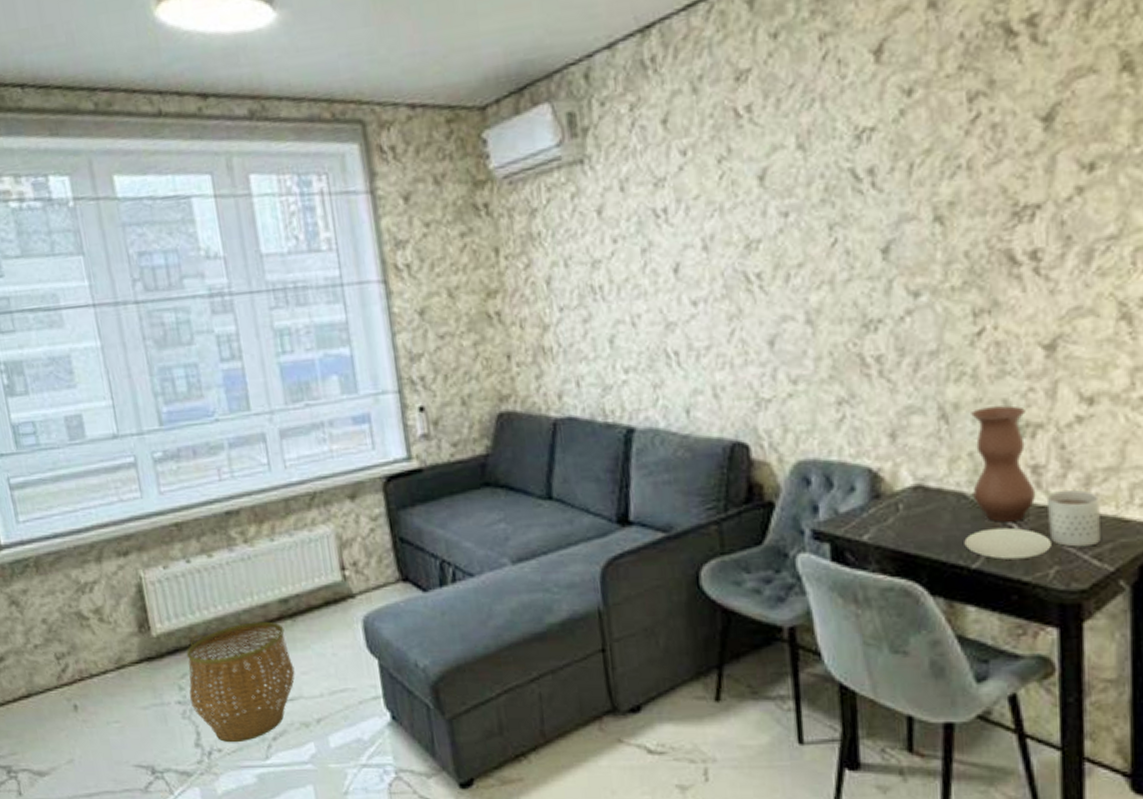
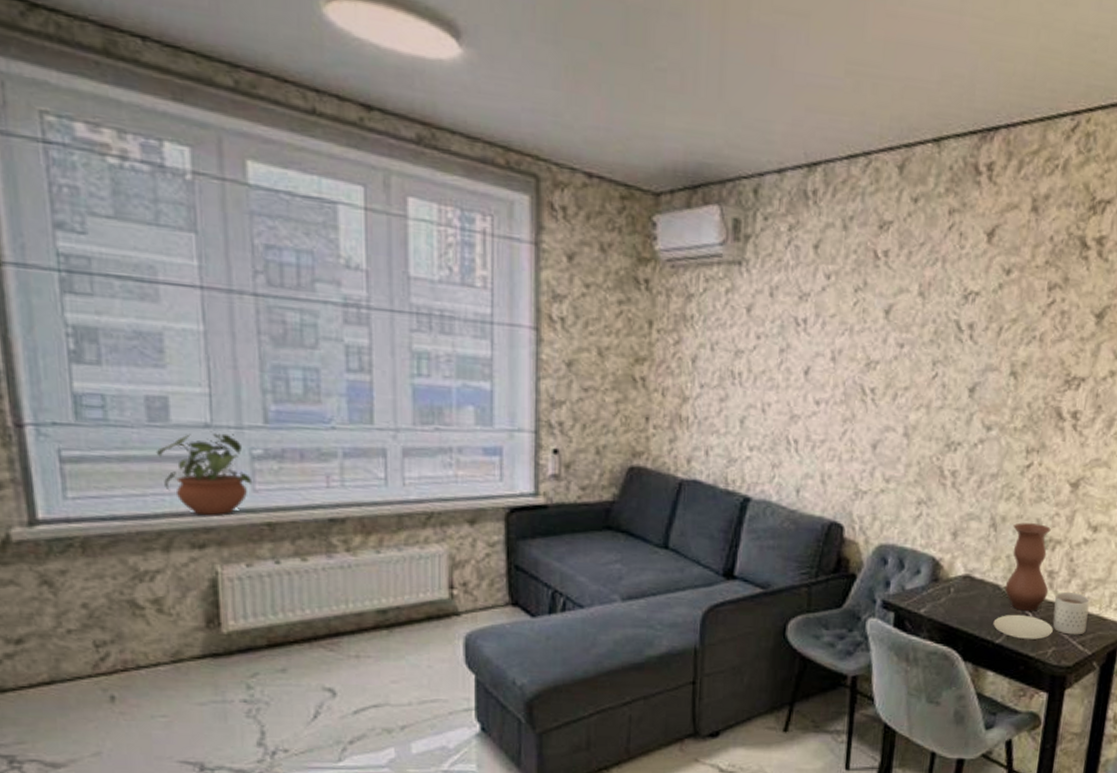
potted plant: none [79,441,158,523] -> present [156,431,253,515]
basket: present [186,621,295,742] -> none [257,628,384,743]

